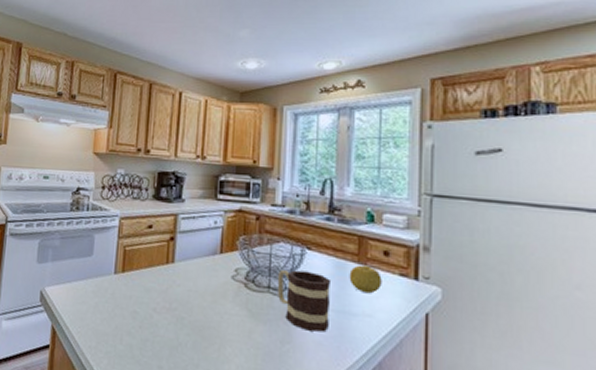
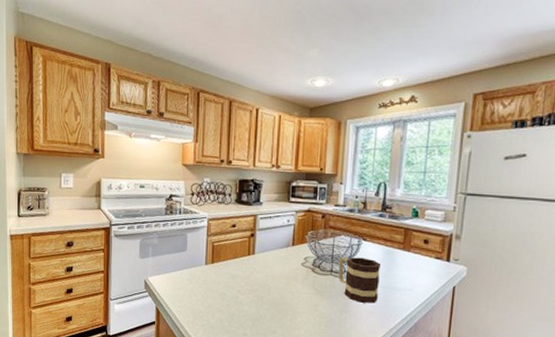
fruit: present [349,265,382,294] -> none [395,251,421,273]

